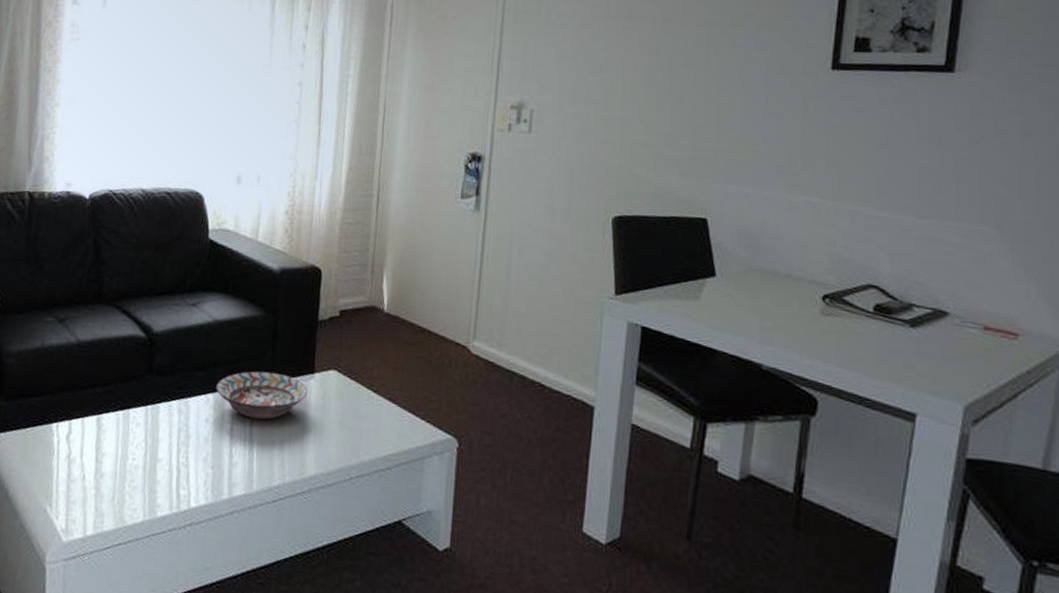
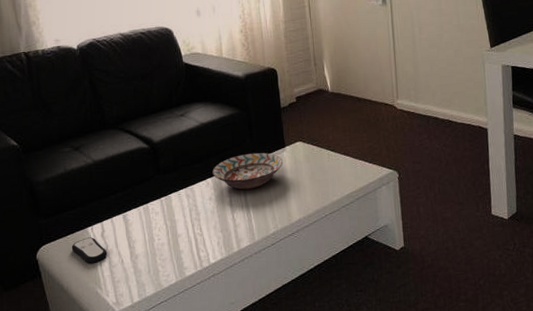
remote control: none [28,436,69,471] -> present [71,237,108,263]

